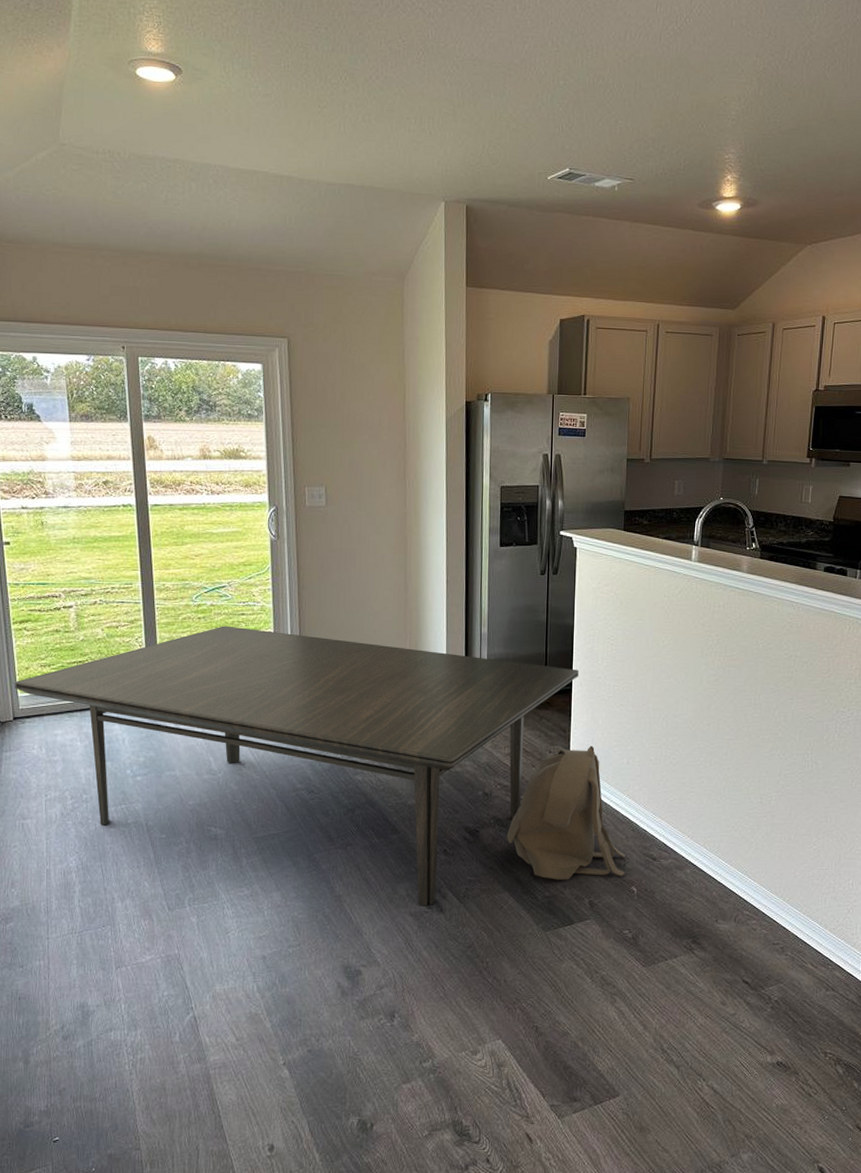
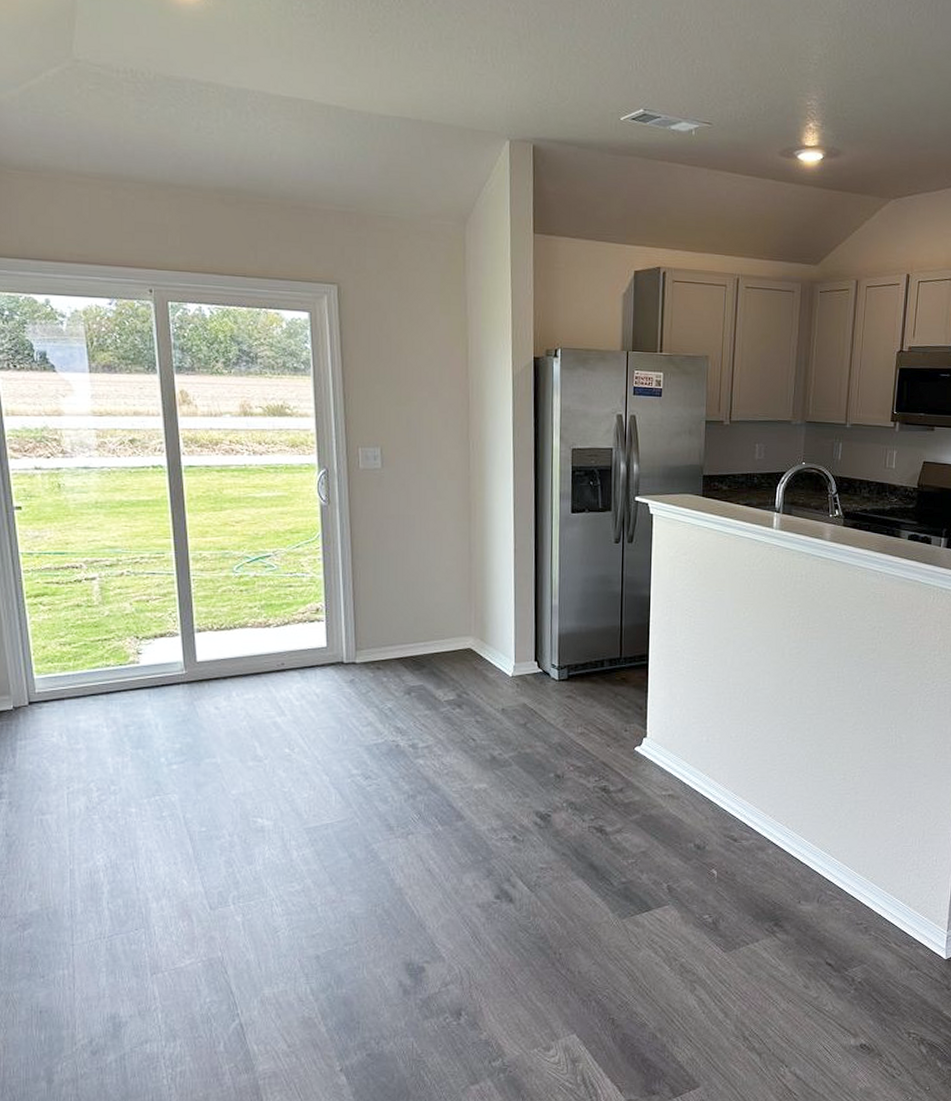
dining table: present [14,626,579,906] -> none [29,599,656,897]
backpack: present [506,745,626,880] -> none [580,723,706,865]

